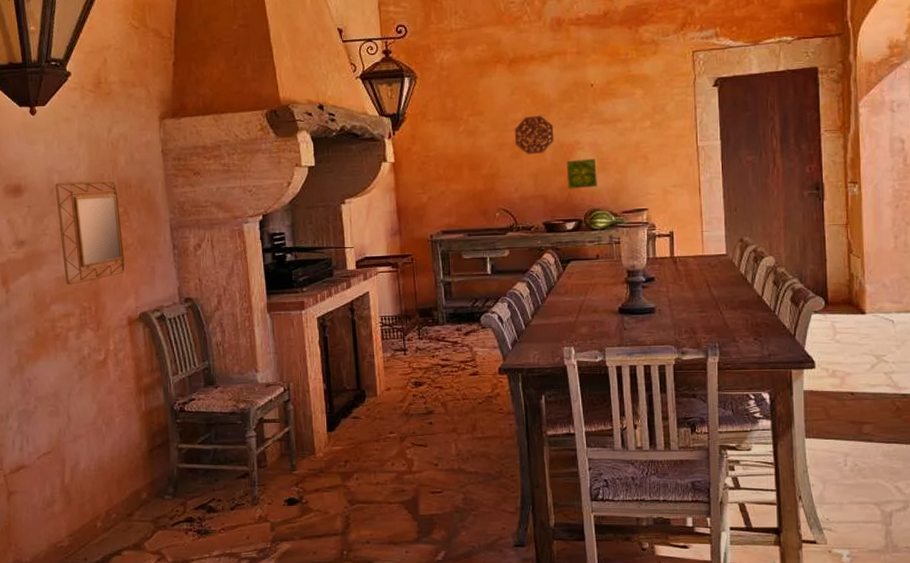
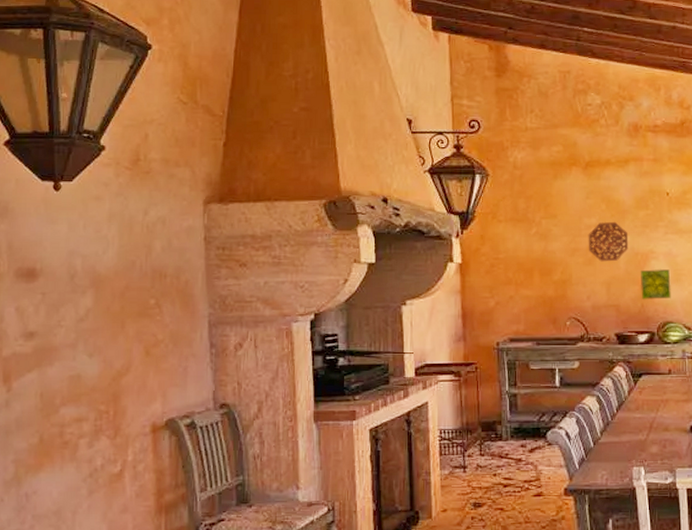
home mirror: present [56,180,125,285] -> none [77,268,153,385]

